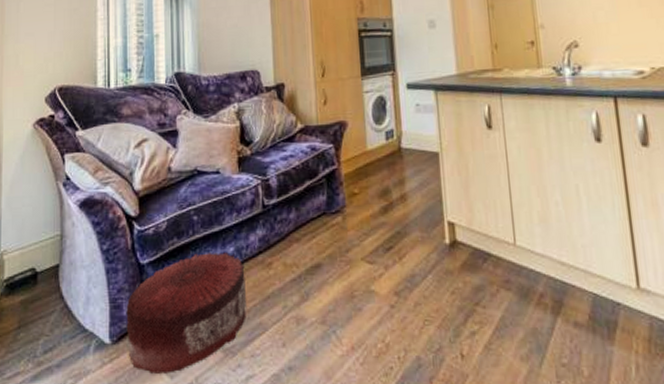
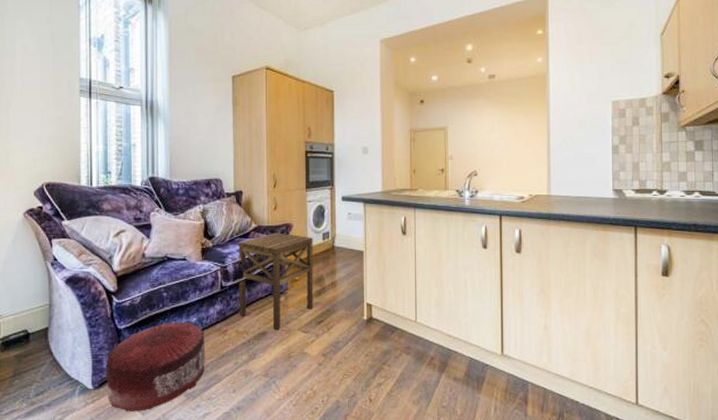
side table: none [282,133,379,261] -> present [238,232,314,330]

